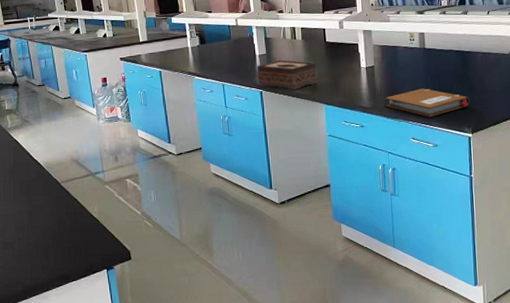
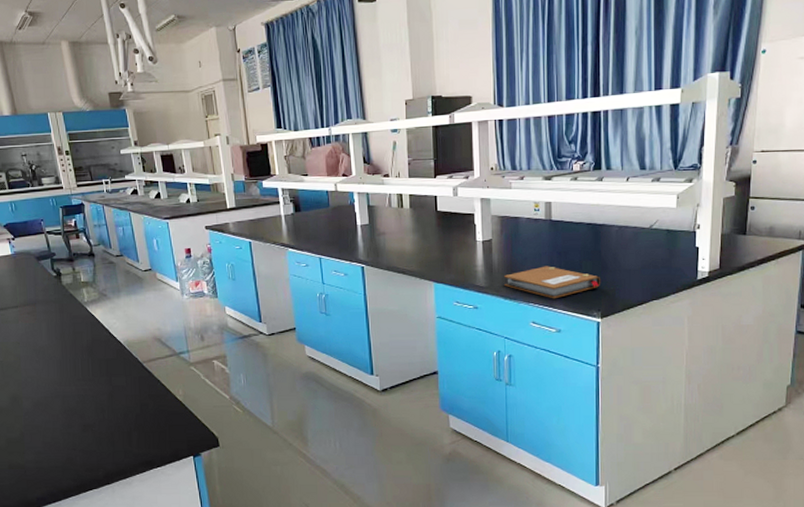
tissue box: present [256,60,318,90] -> none [357,231,427,265]

